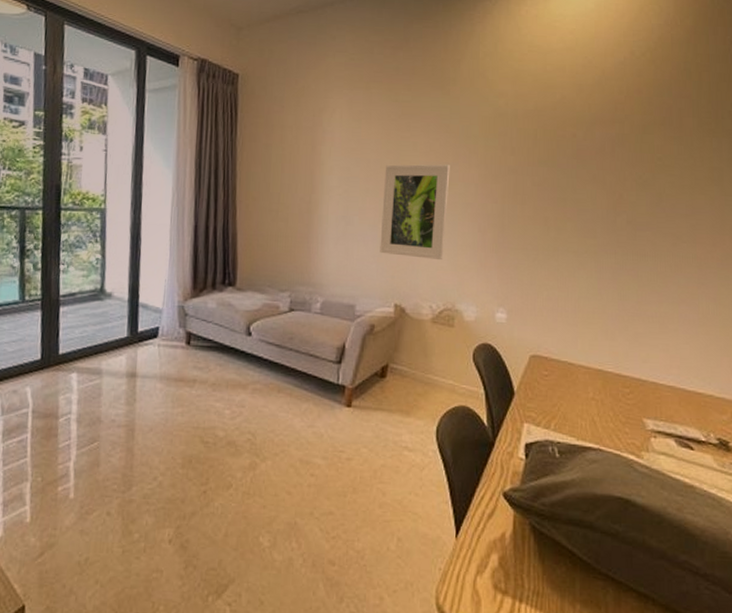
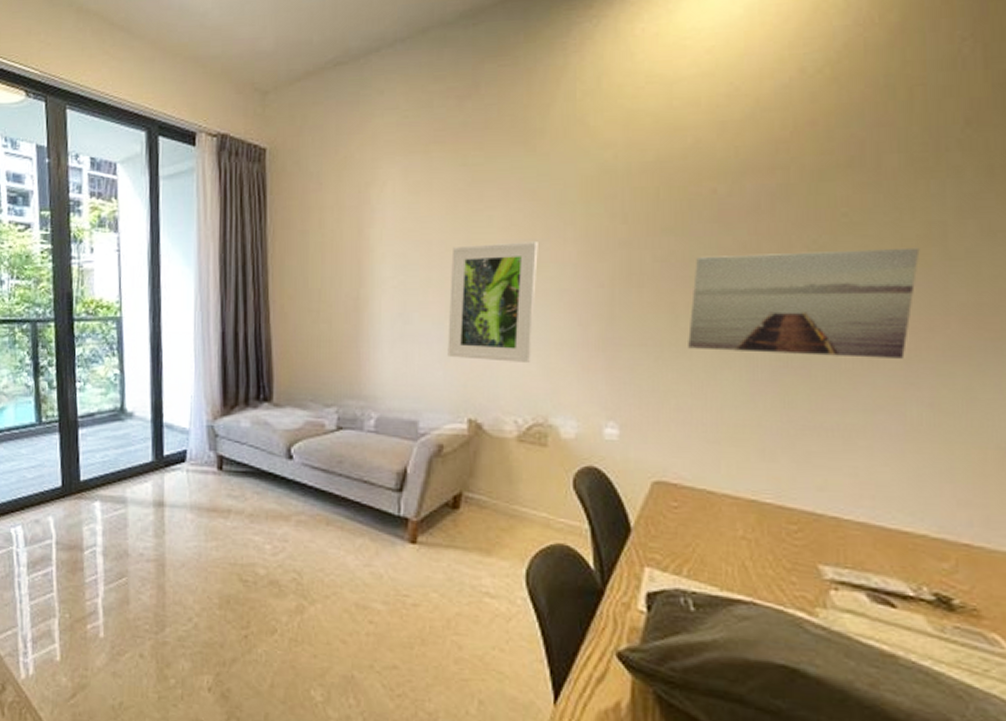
wall art: none [556,183,707,265] -> present [688,247,920,359]

